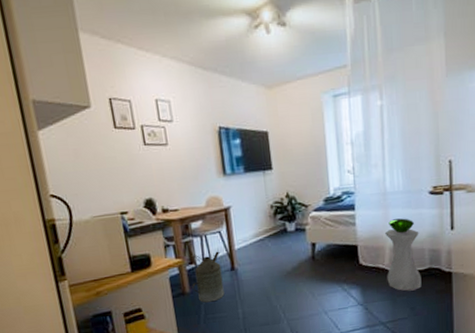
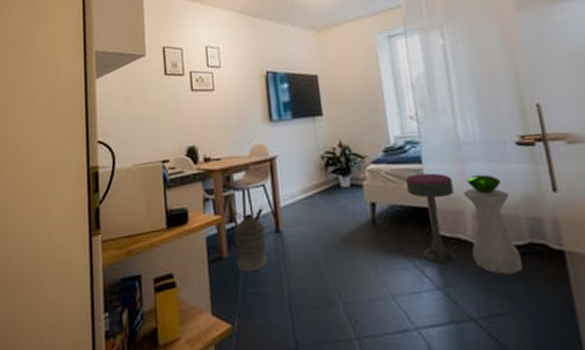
bar stool: none [340,217,378,287] -> present [405,173,458,264]

